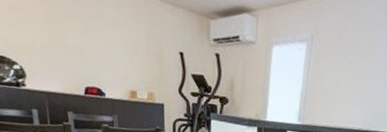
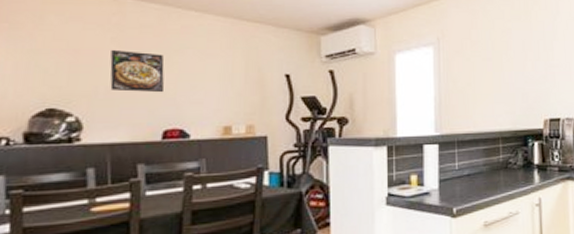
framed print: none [41,9,84,55] -> present [110,49,165,93]

